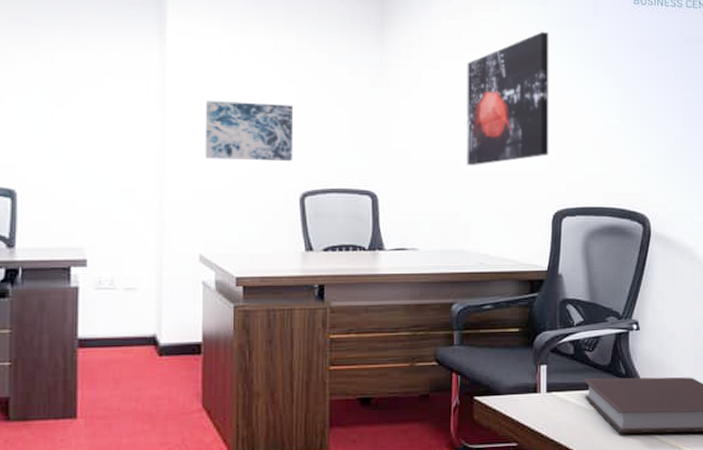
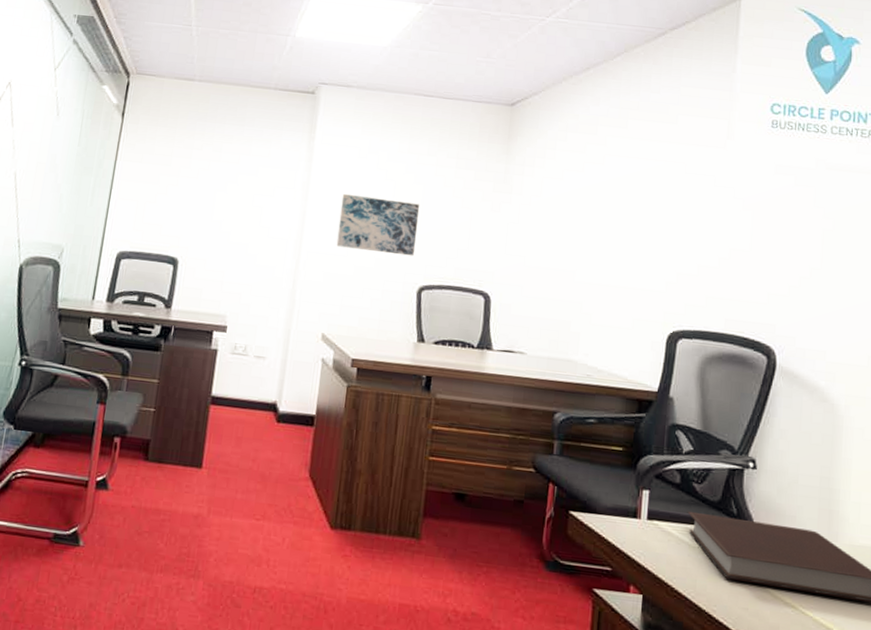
wall art: present [467,32,549,166] -> none [581,150,677,277]

